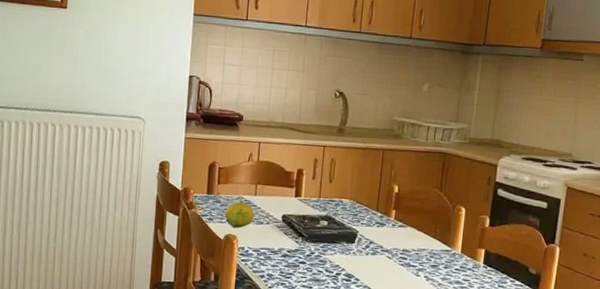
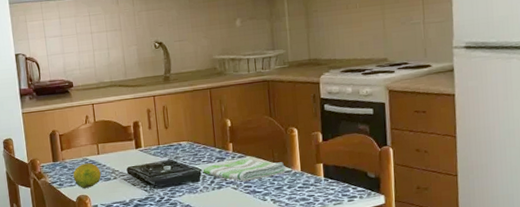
dish towel: none [359,228,447,253] -> present [202,159,287,182]

